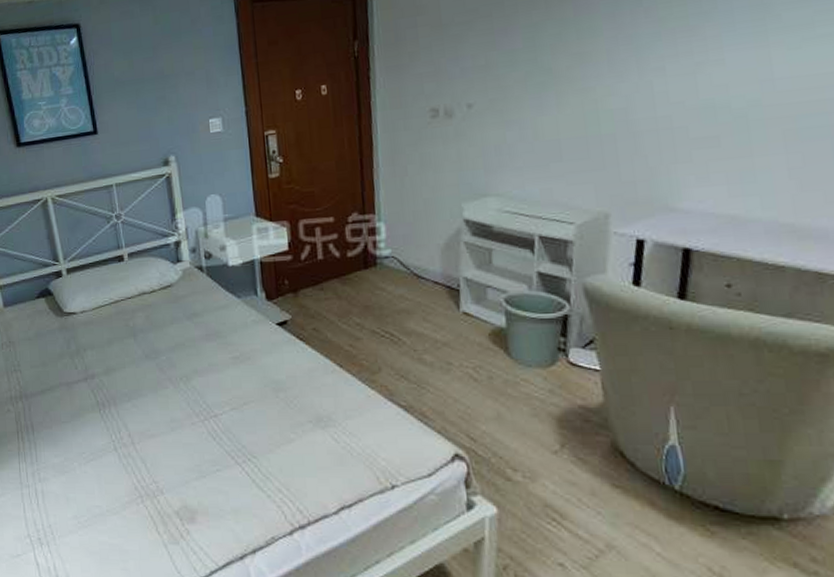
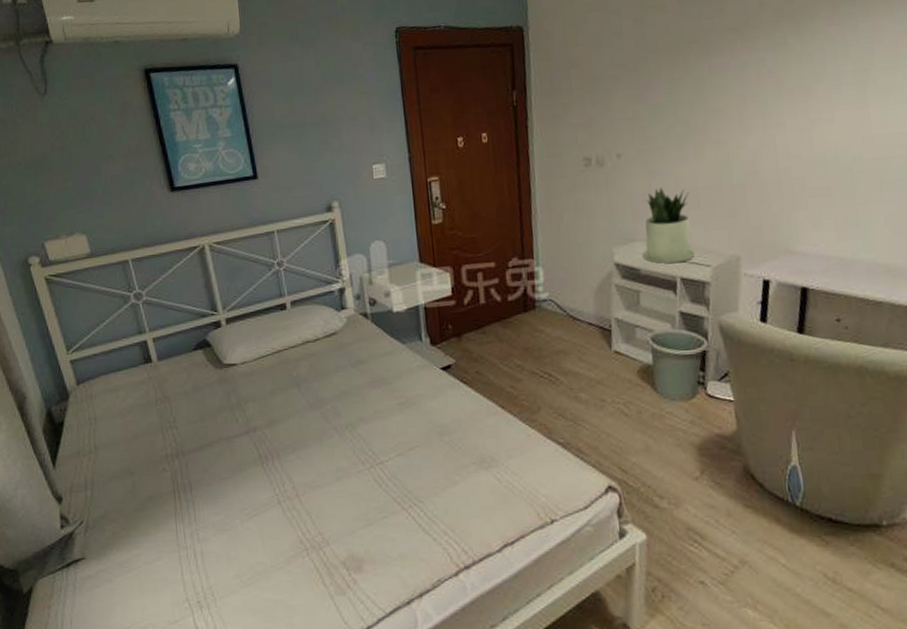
planter: none [494,138,557,220] -> present [642,187,696,264]

